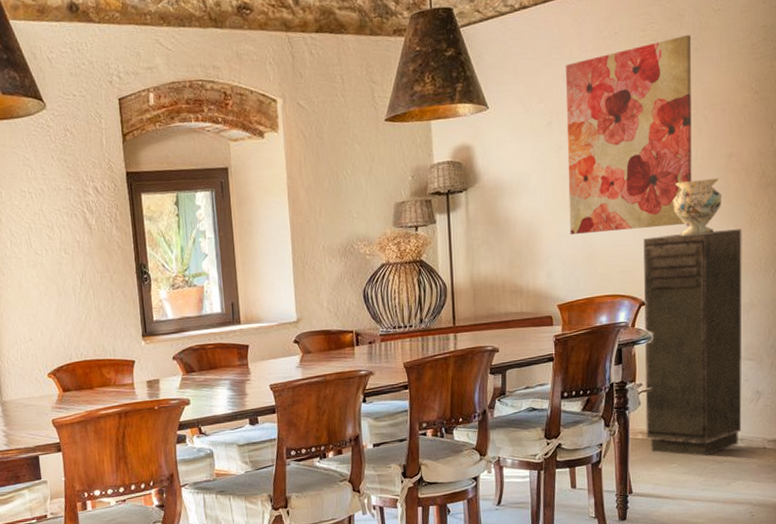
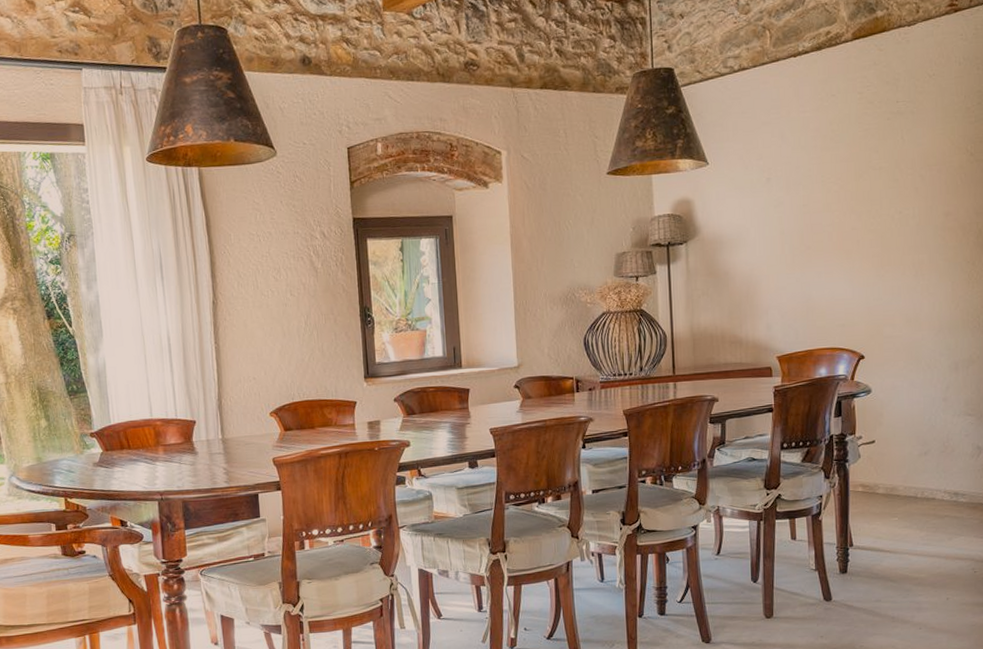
wall art: present [565,35,692,234] -> none [783,98,910,288]
storage cabinet: present [642,228,742,456] -> none [861,285,963,510]
decorative vase: present [673,178,721,237] -> none [891,236,939,292]

